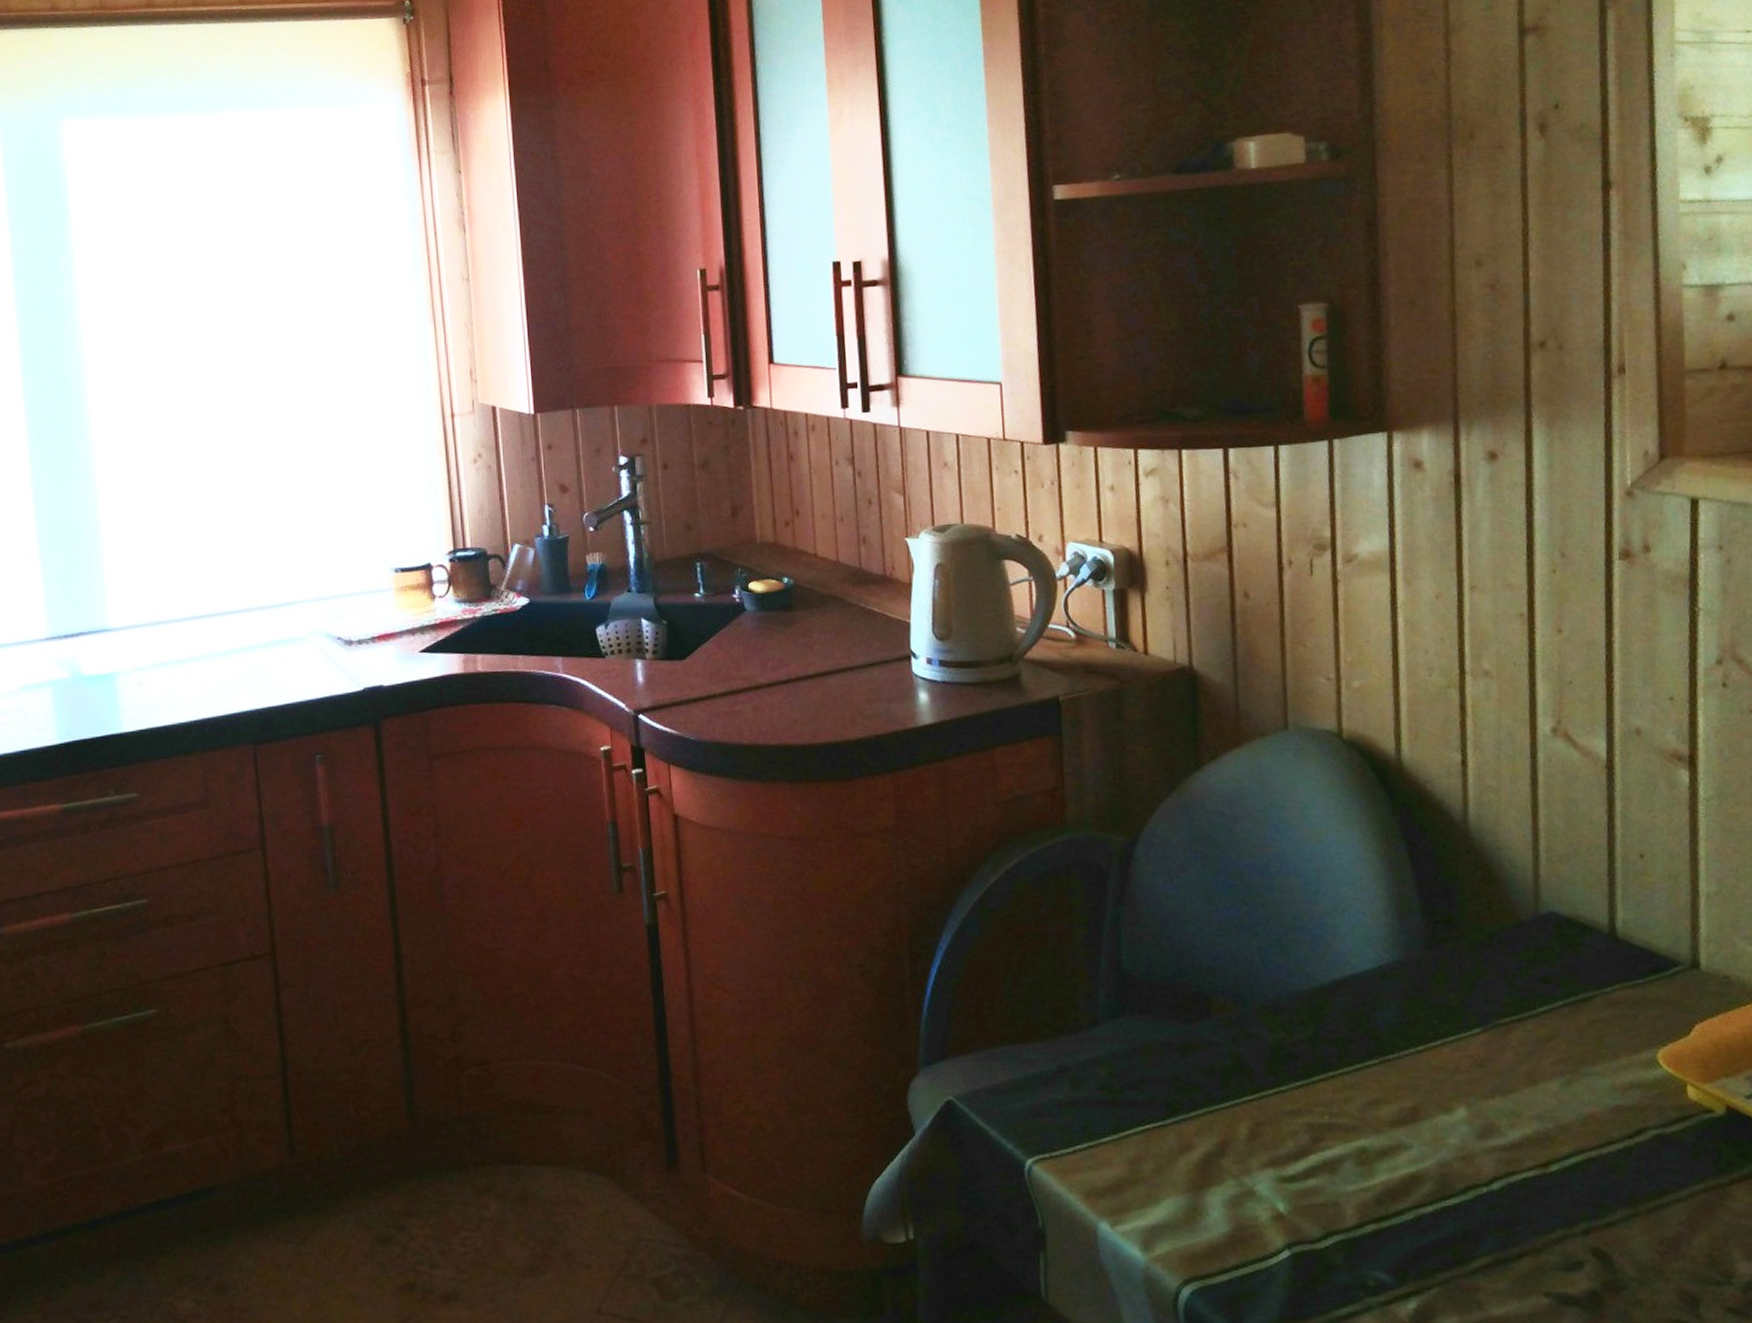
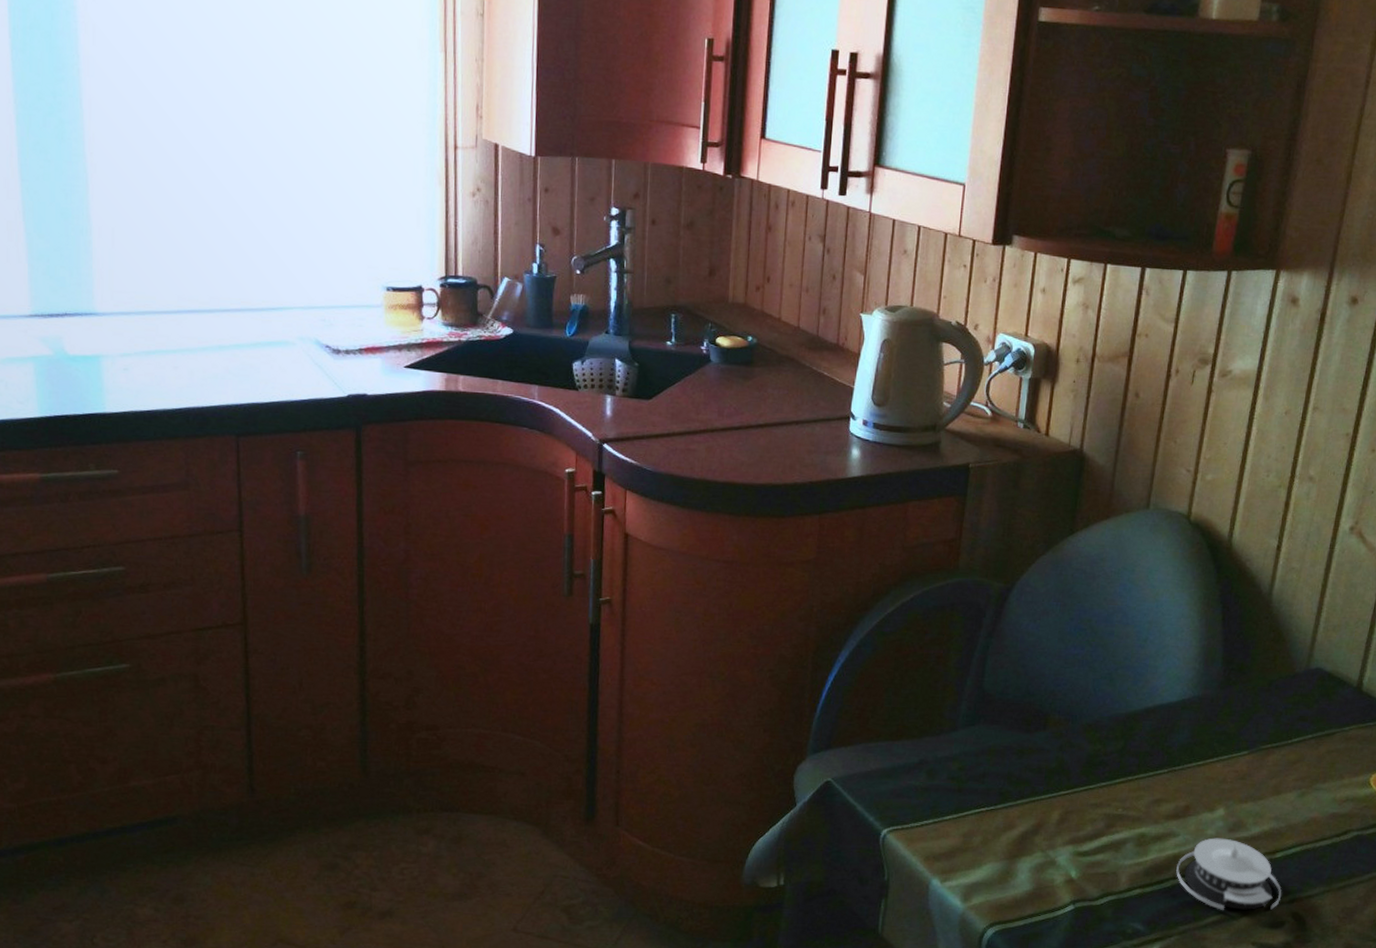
architectural model: none [1417,1148,1571,1249] -> present [1176,838,1282,910]

